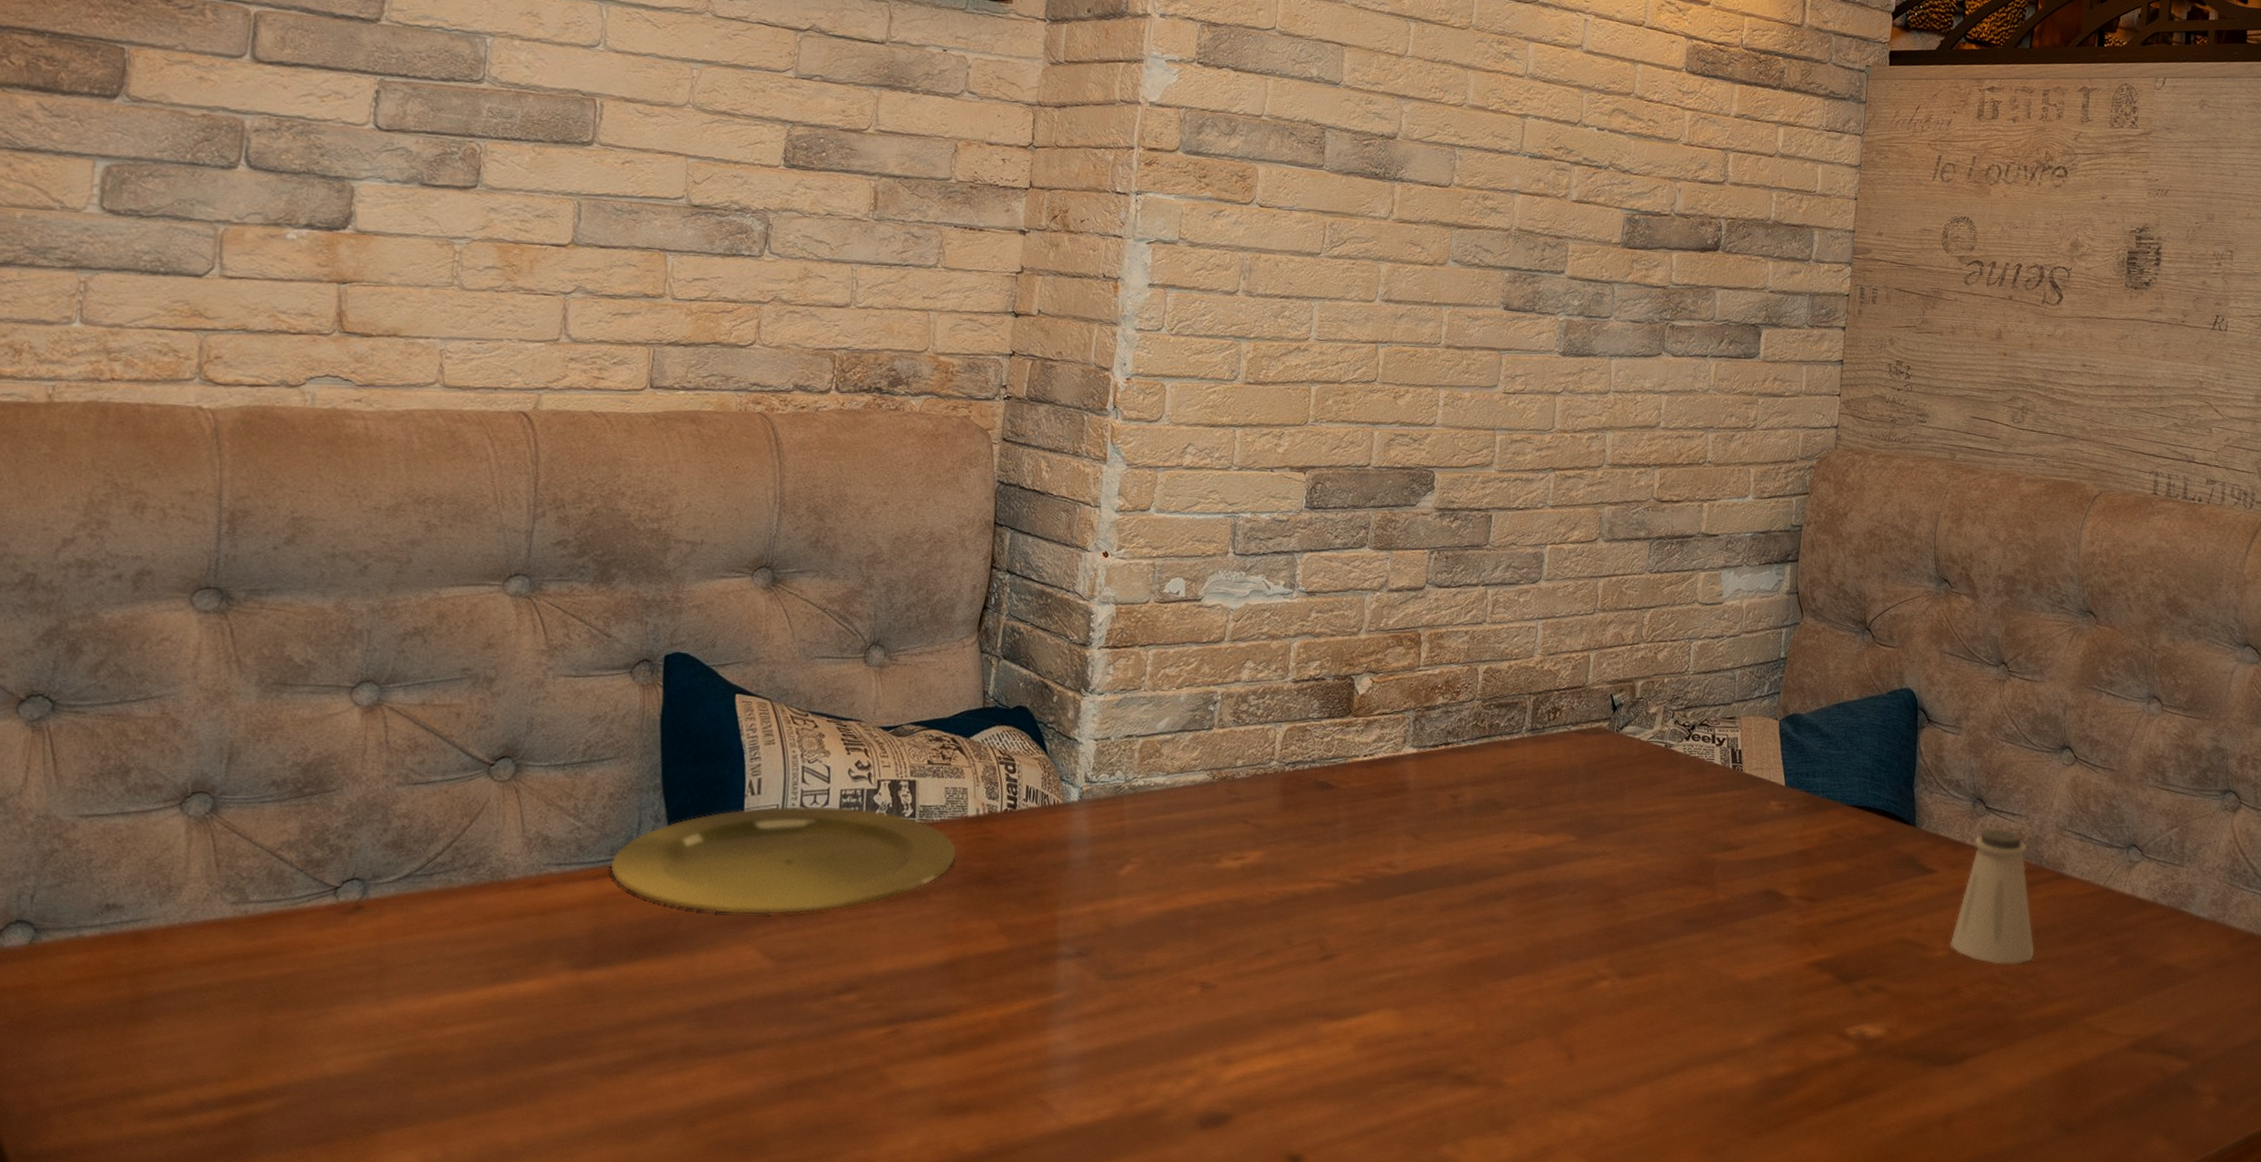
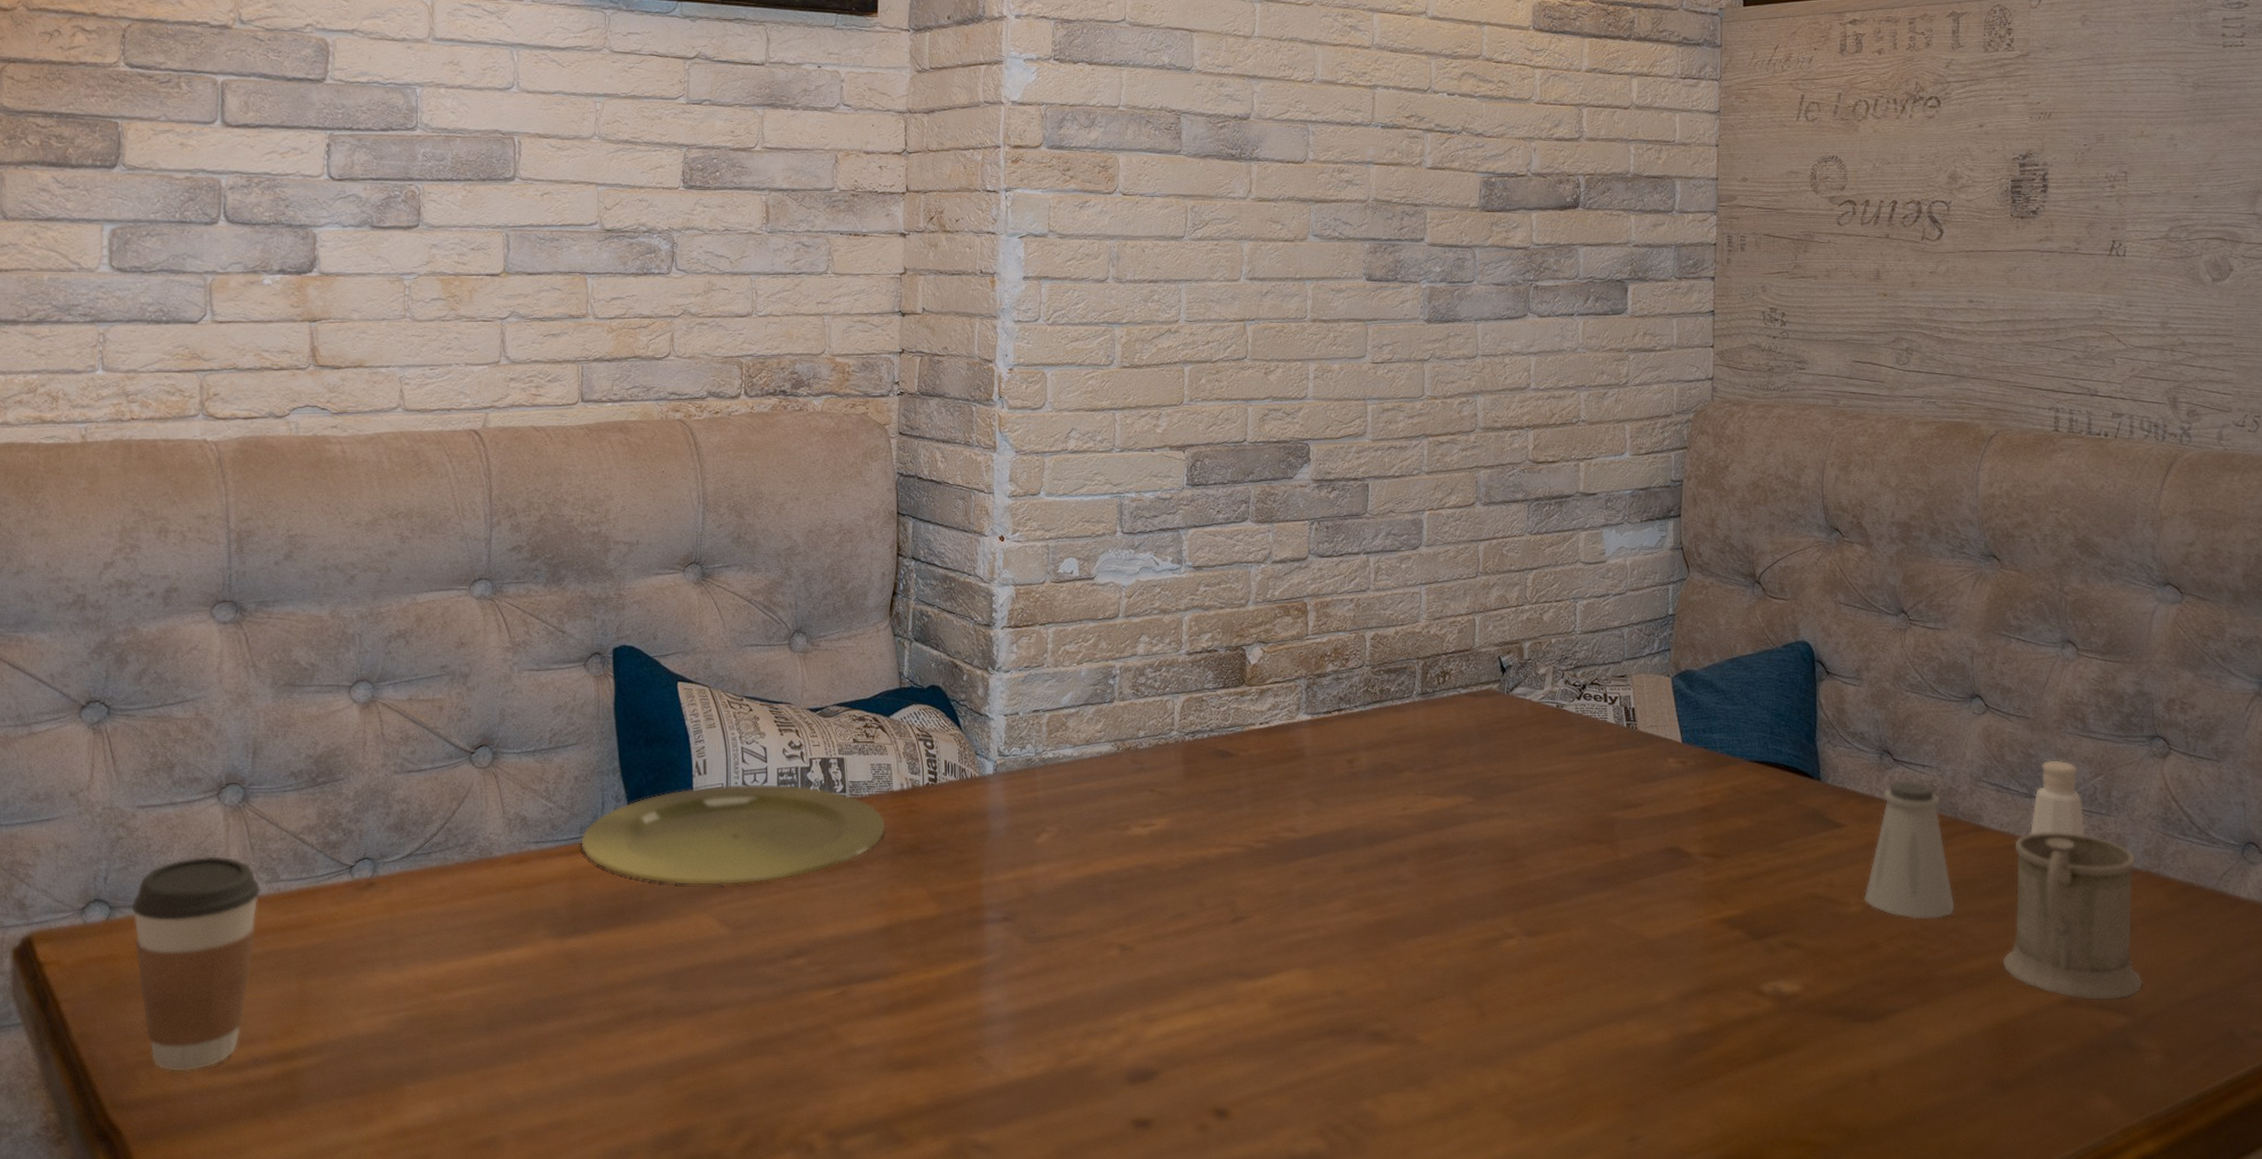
coffee cup: none [61,874,224,1117] -> present [131,856,261,1072]
mug: none [2075,881,2204,1045] -> present [2002,833,2143,1000]
pepper shaker: none [2107,811,2160,887] -> present [2029,760,2087,837]

